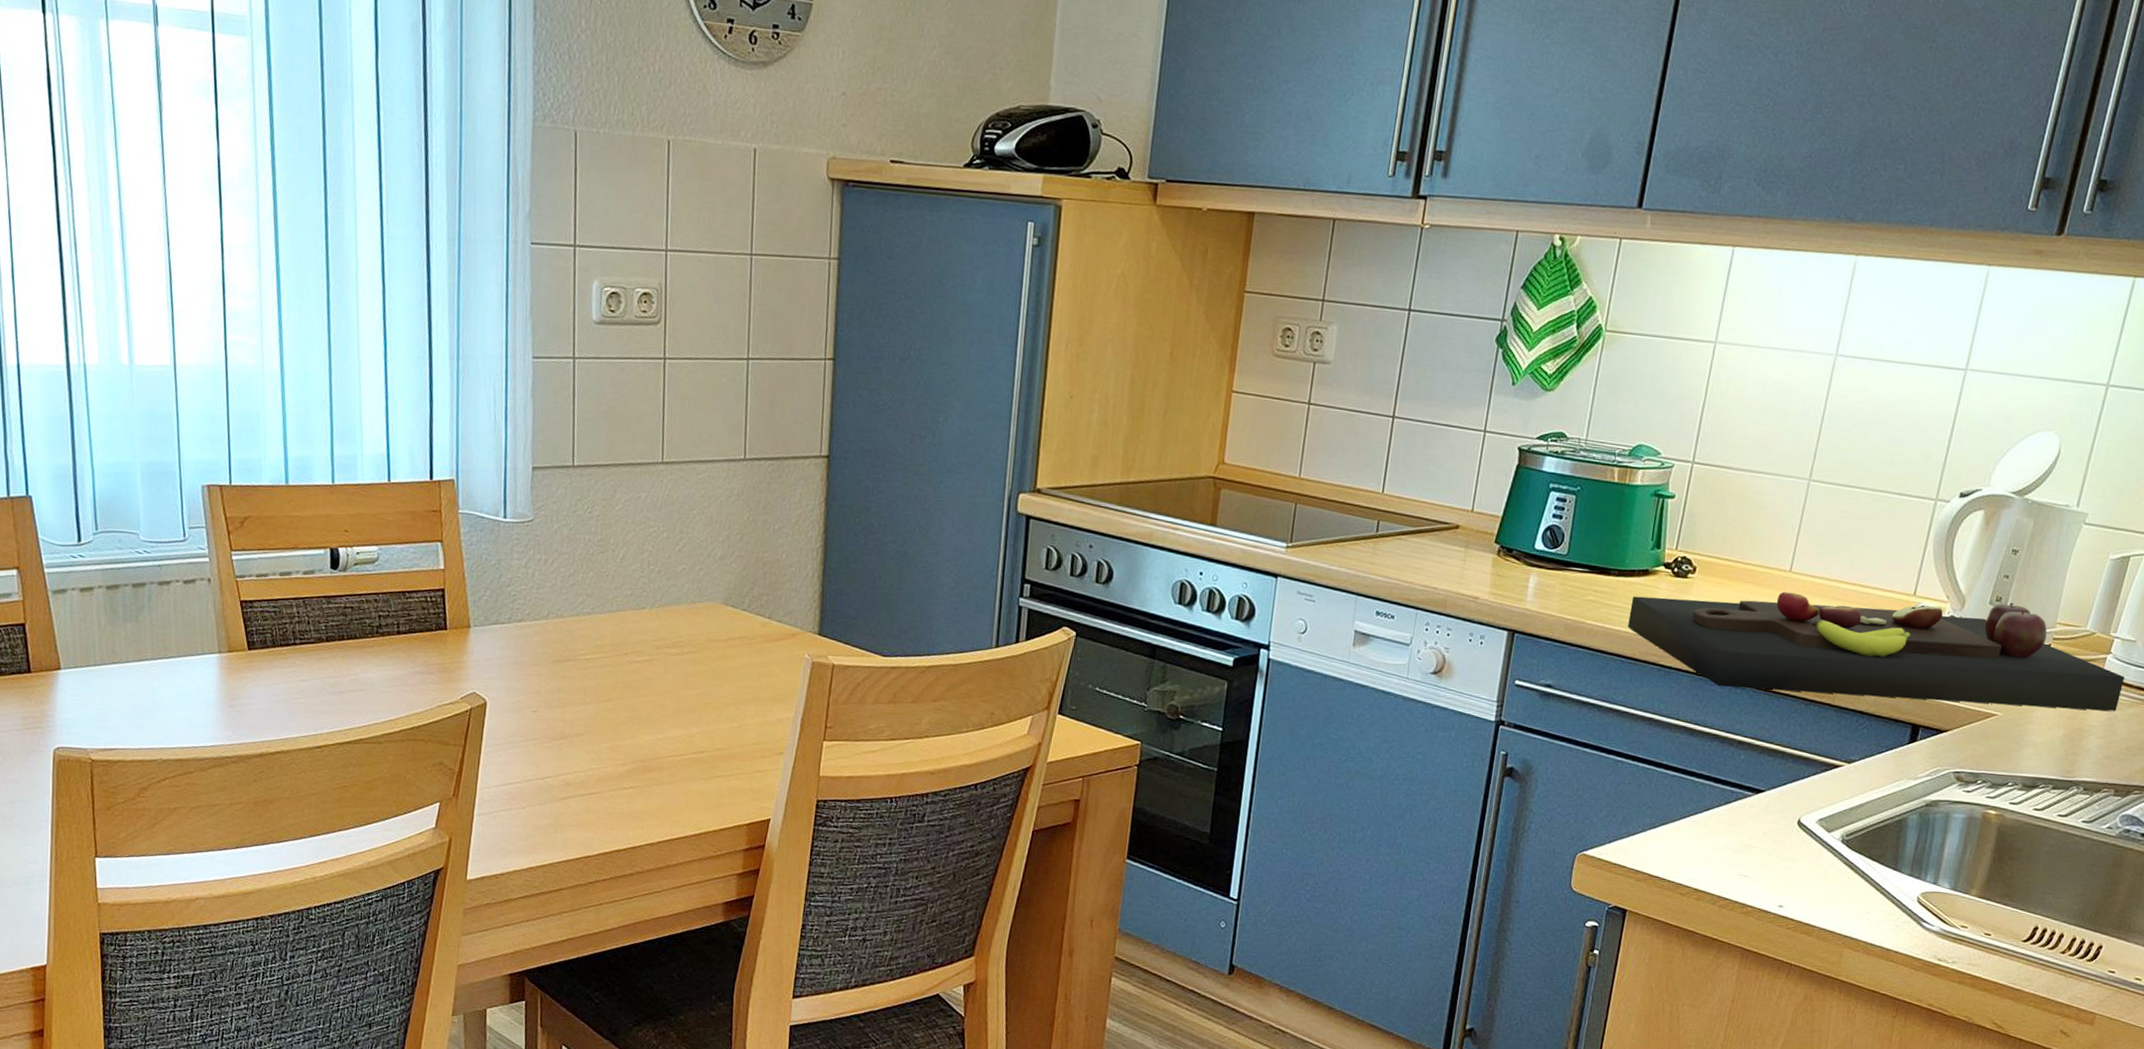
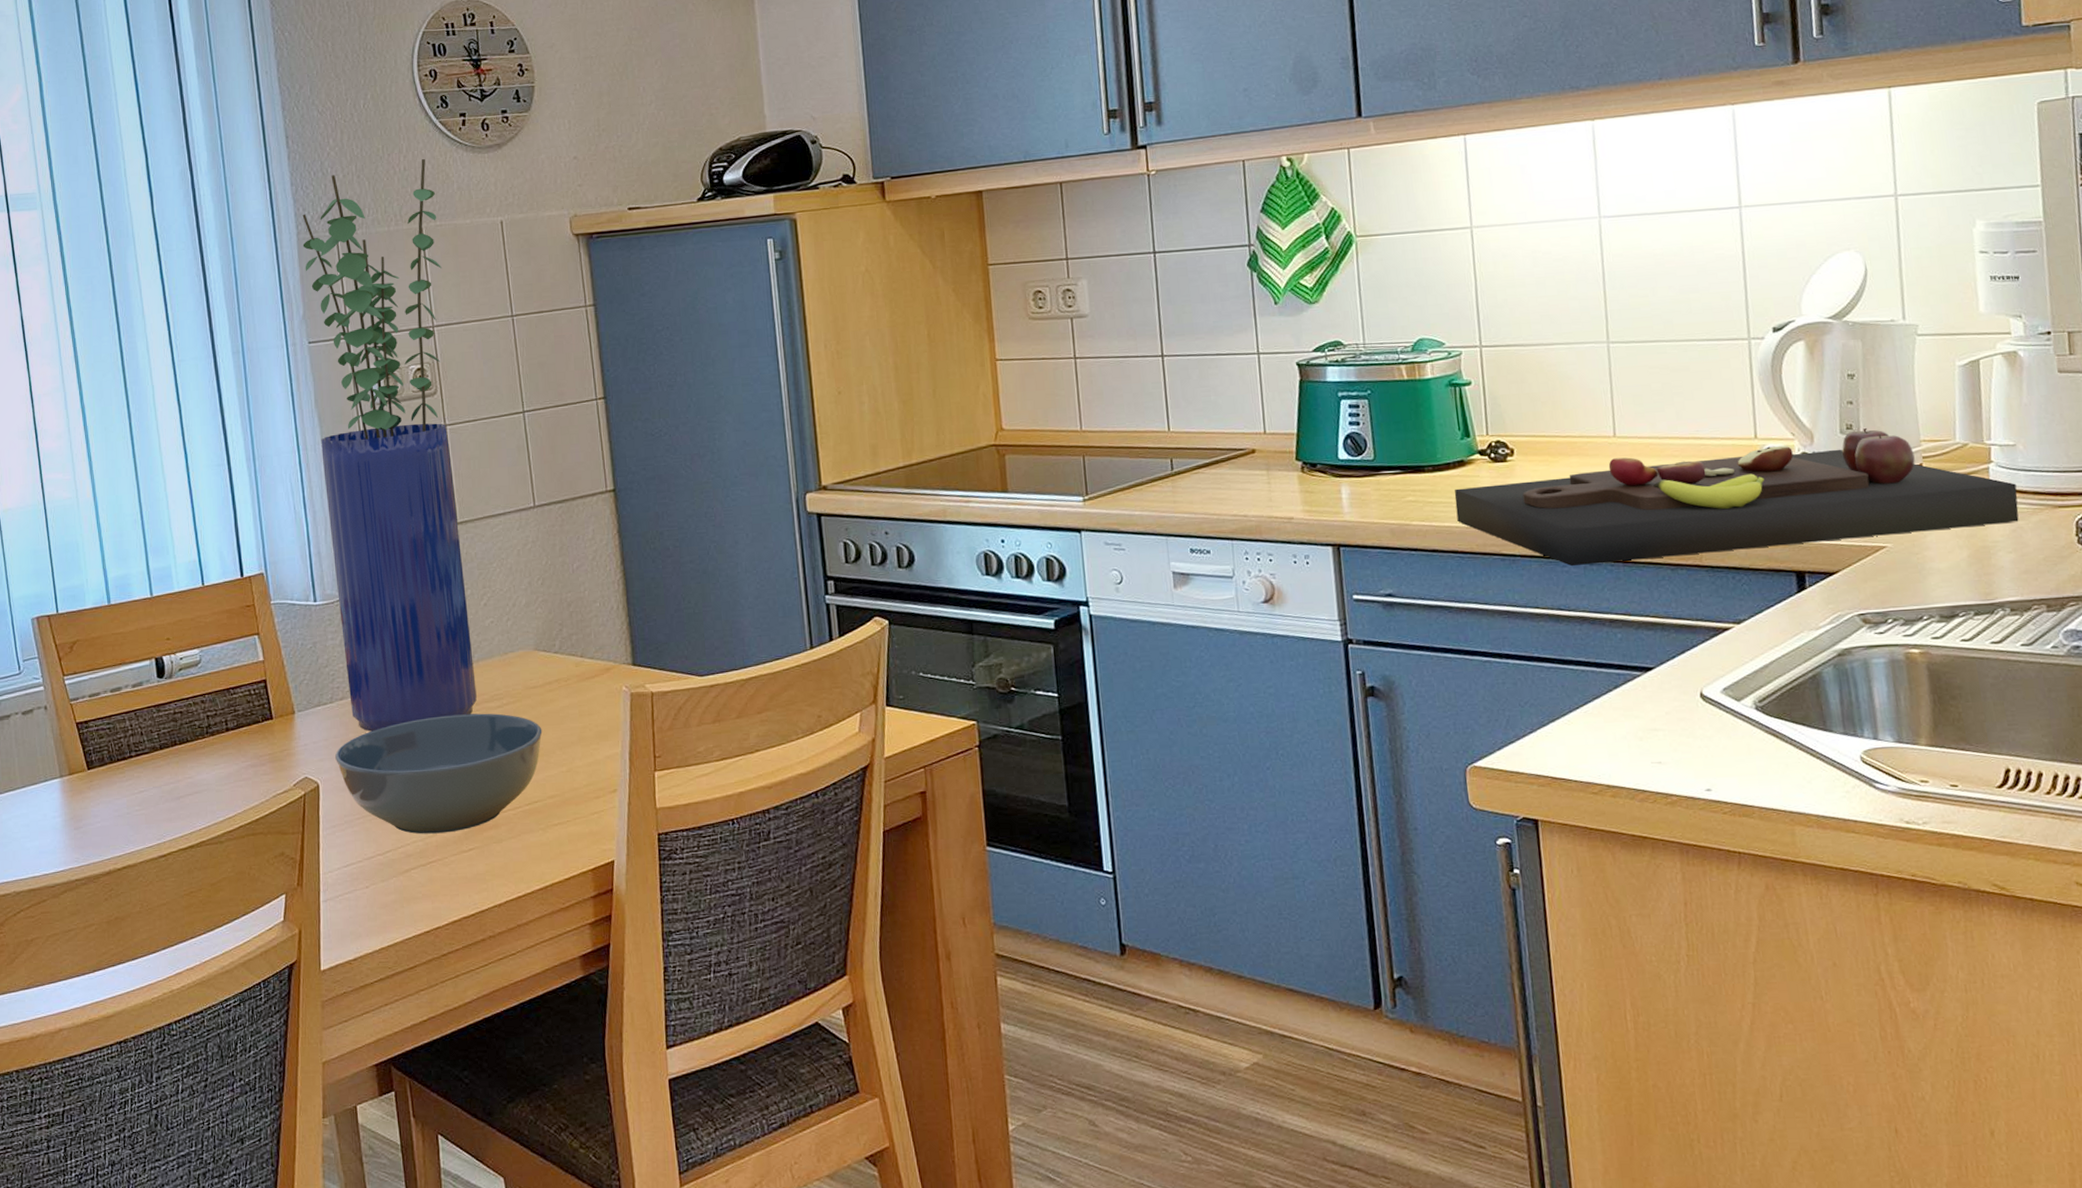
bowl: none [506,653,719,768] -> present [335,713,543,834]
vase: none [528,61,688,658] -> present [302,158,477,732]

